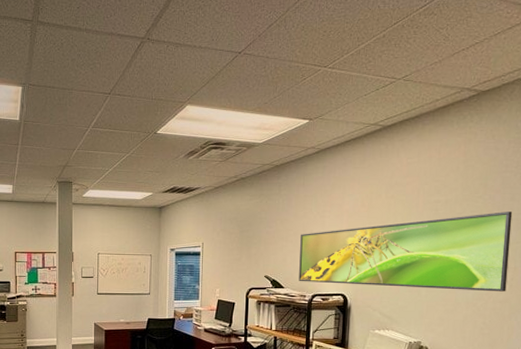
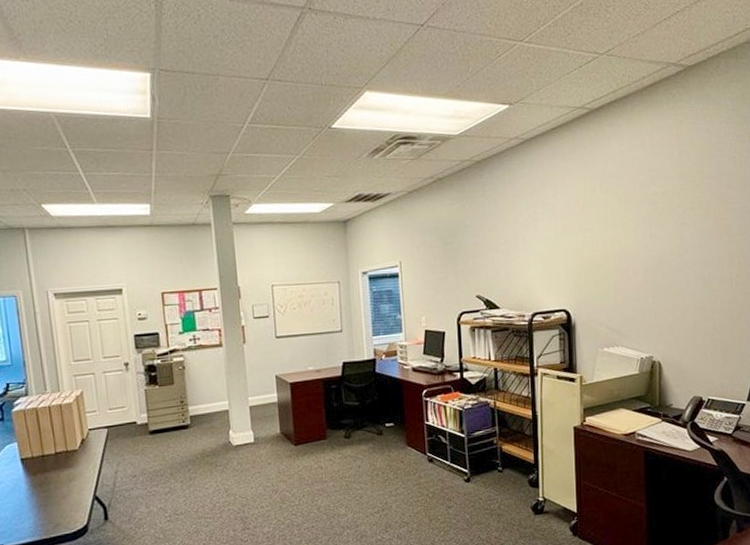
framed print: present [299,212,513,292] -> none [513,200,733,300]

